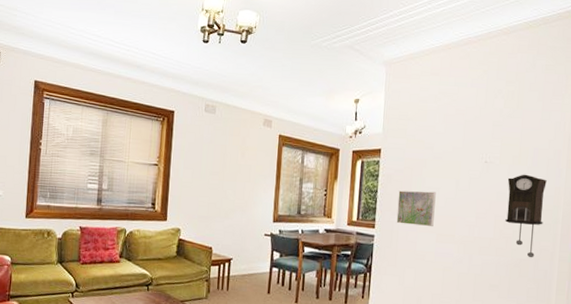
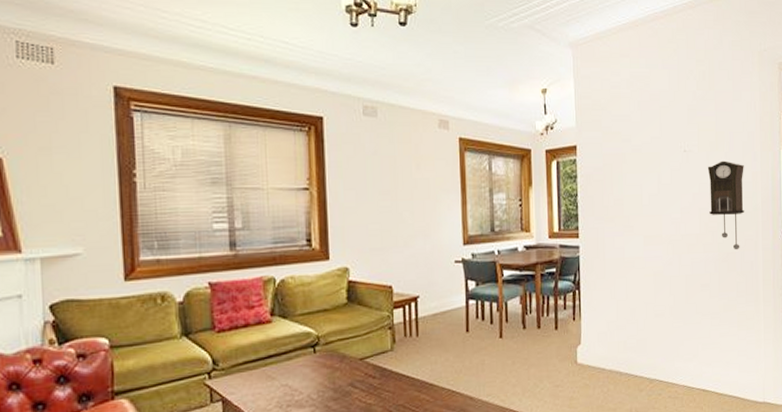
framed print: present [396,190,436,227] -> none [600,189,640,230]

